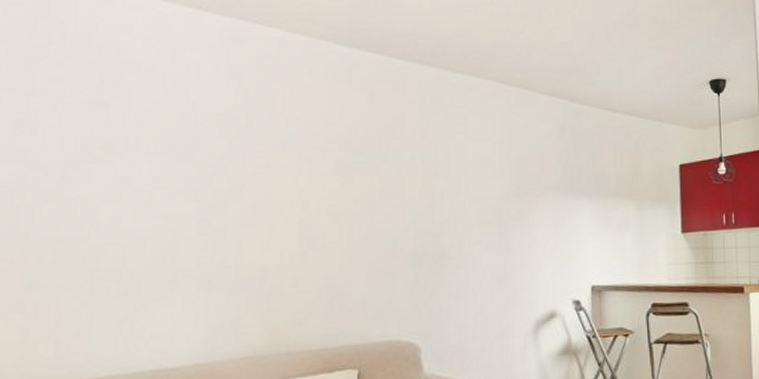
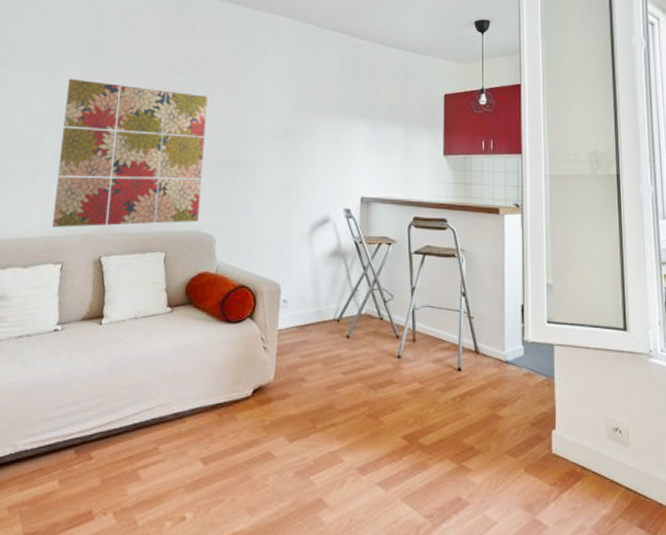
wall art: none [204,164,398,353] -> present [52,78,208,228]

